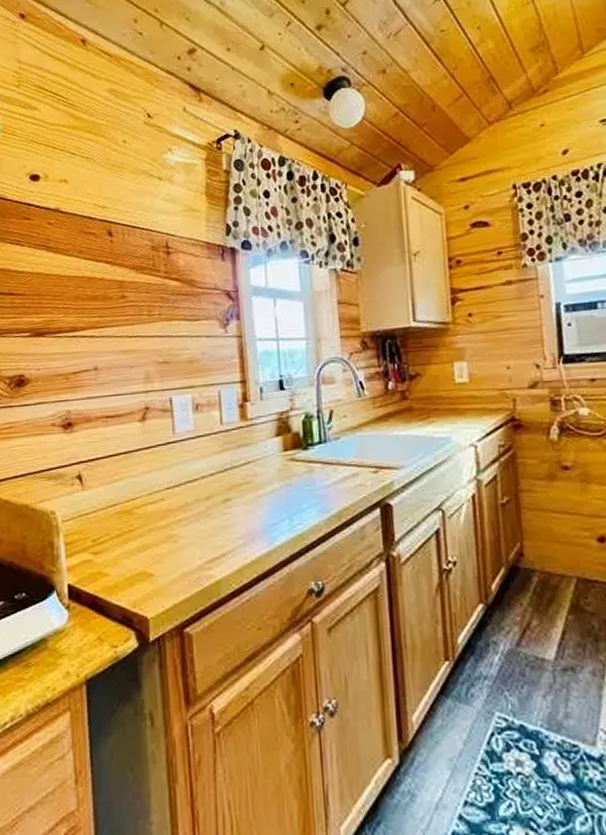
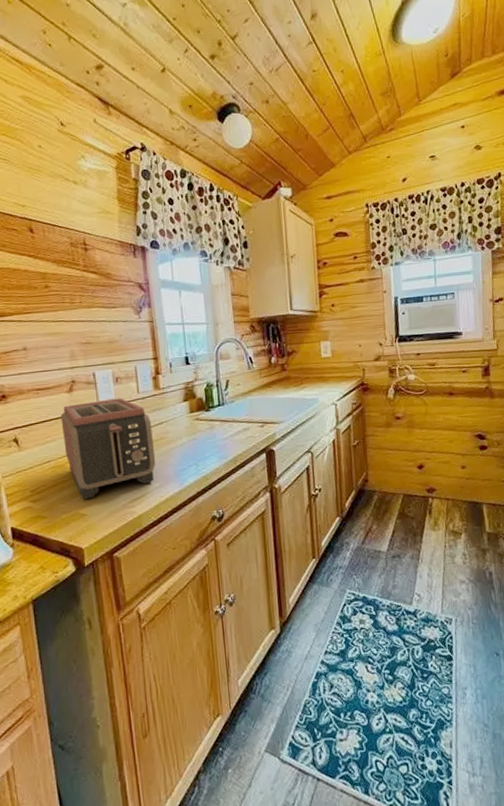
toaster: none [130,429,240,555] -> present [60,398,156,500]

